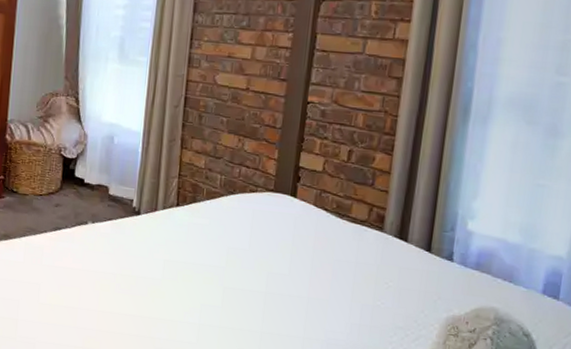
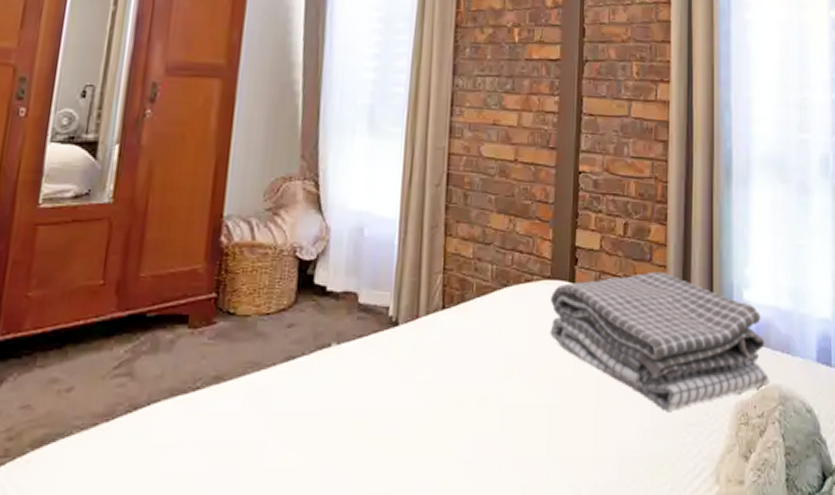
towel: none [270,194,486,314] -> present [550,271,769,411]

